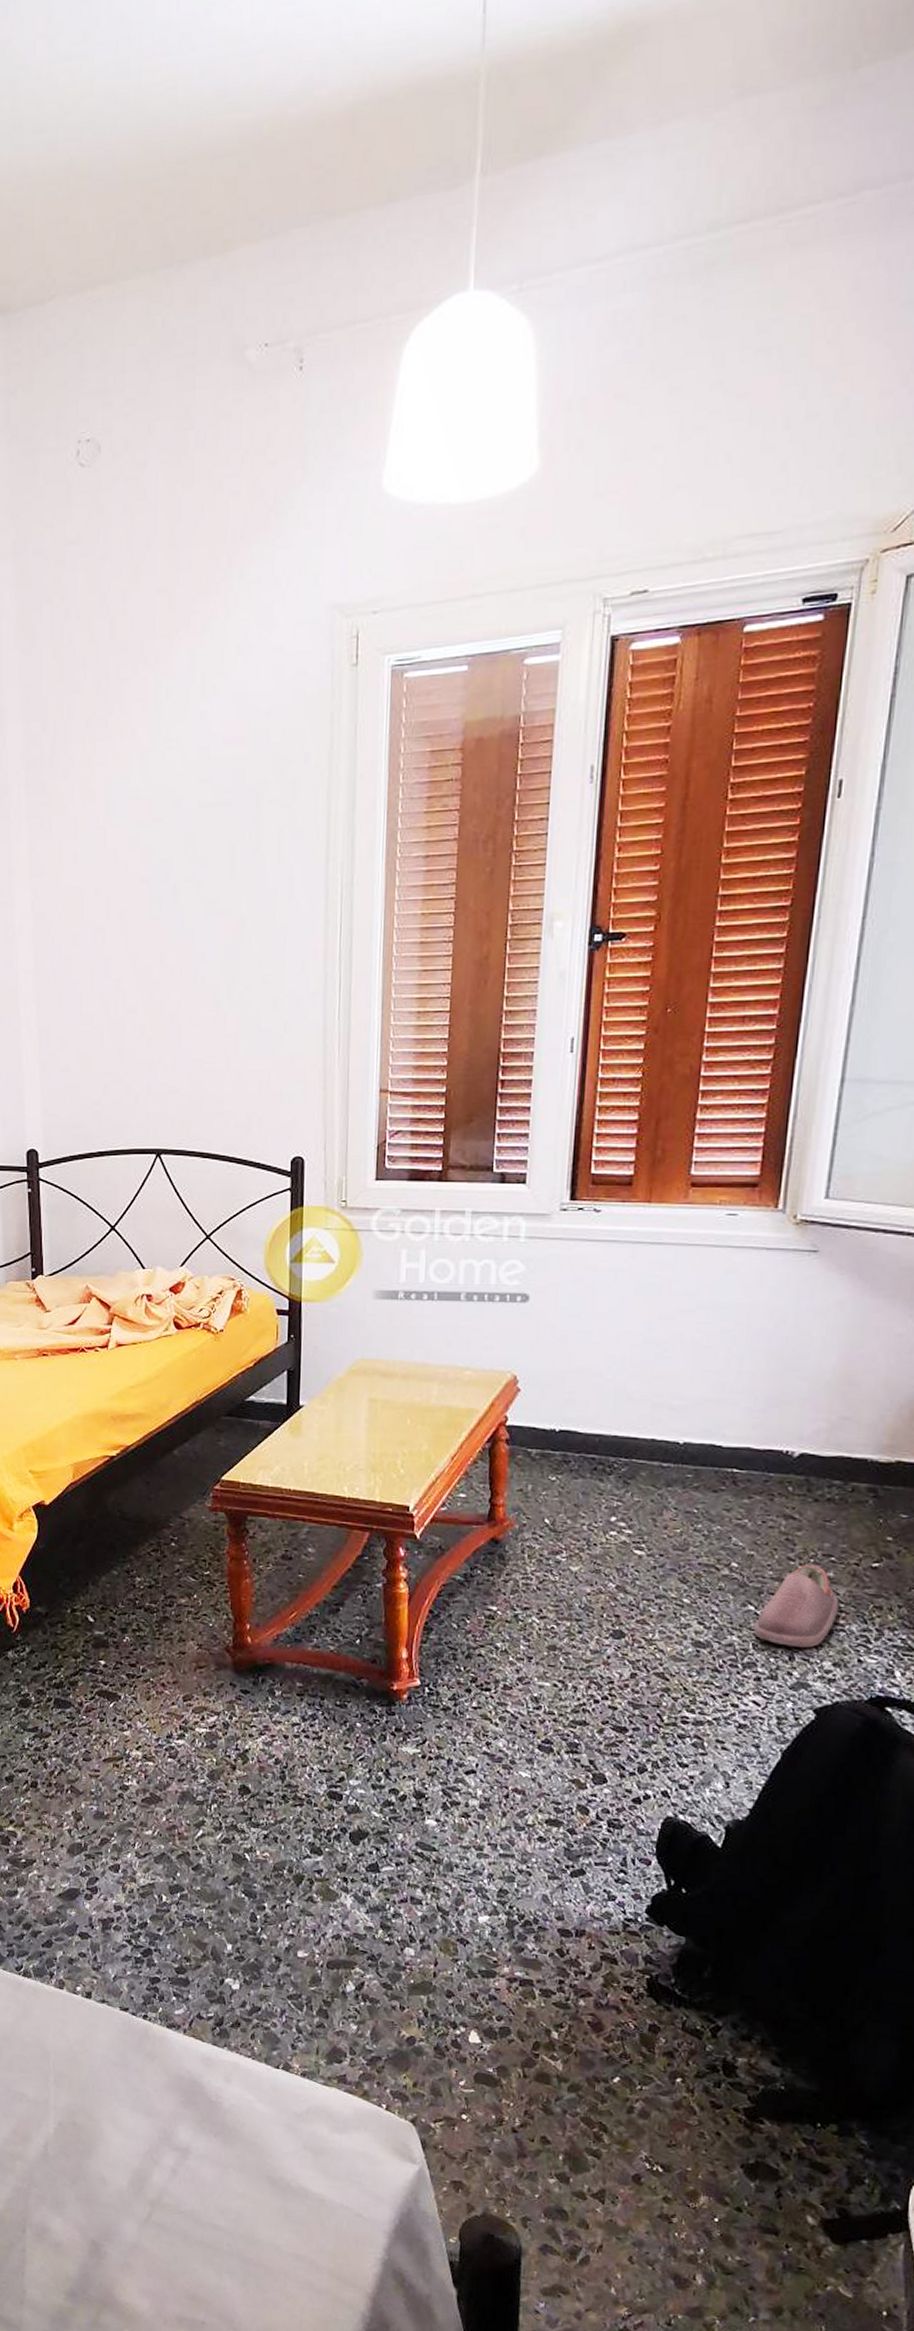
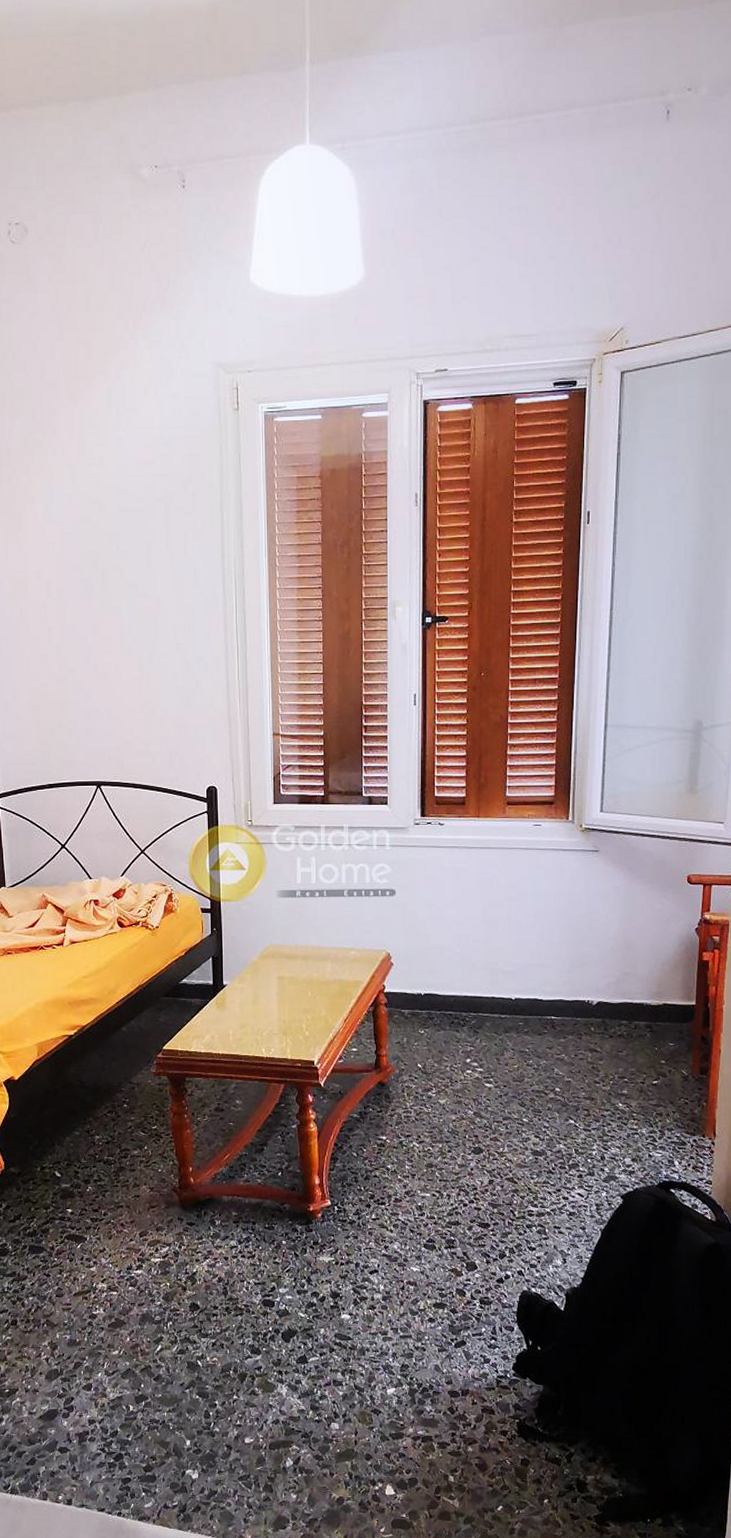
shoe: present [753,1563,840,1648] -> none [574,1085,633,1149]

